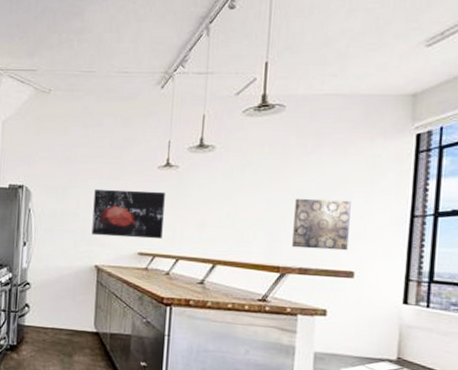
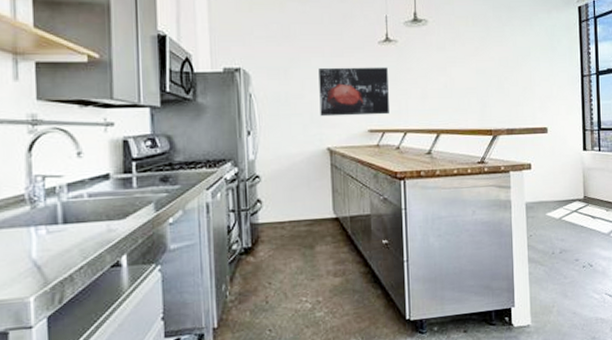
wall art: present [292,198,351,251] -> none [498,65,541,111]

